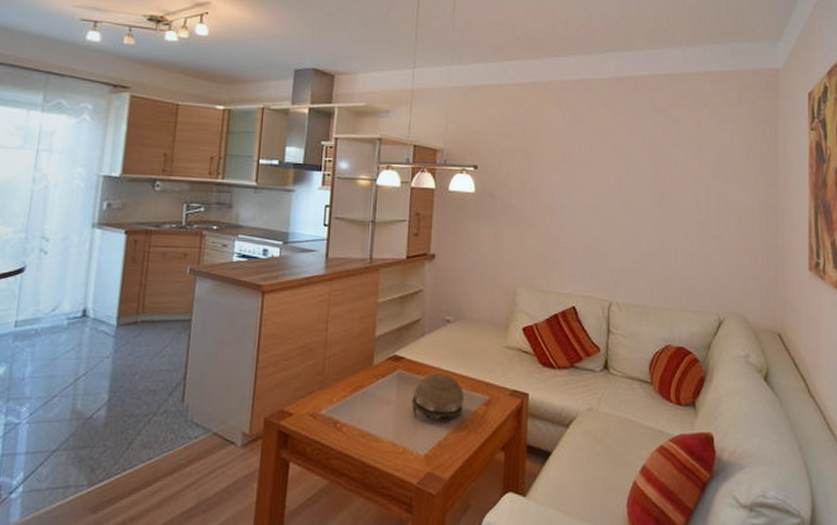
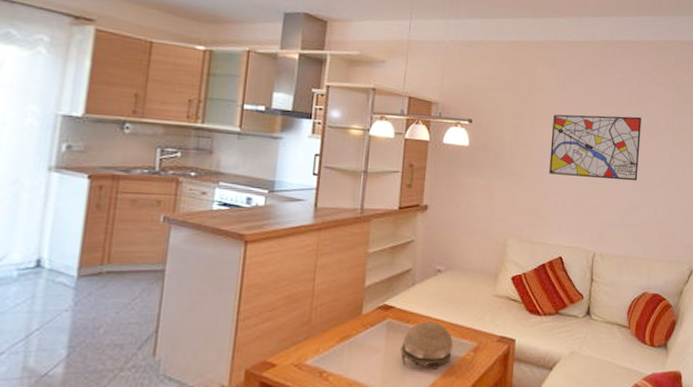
wall art: none [559,155,657,225] -> present [549,114,641,181]

